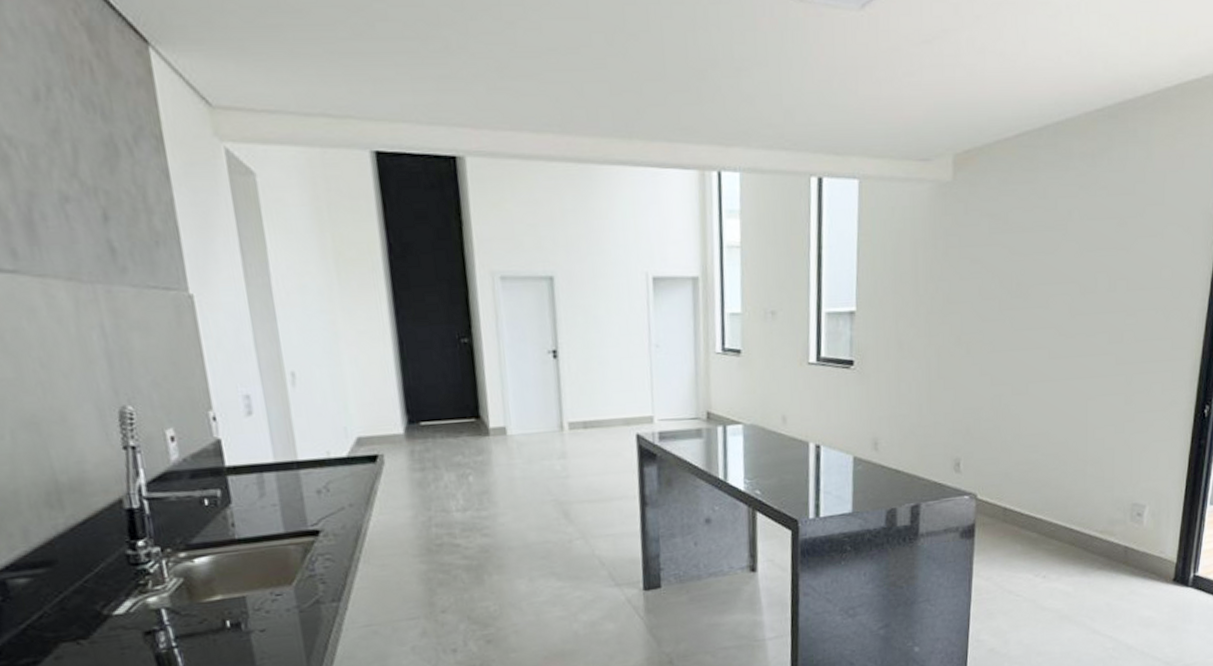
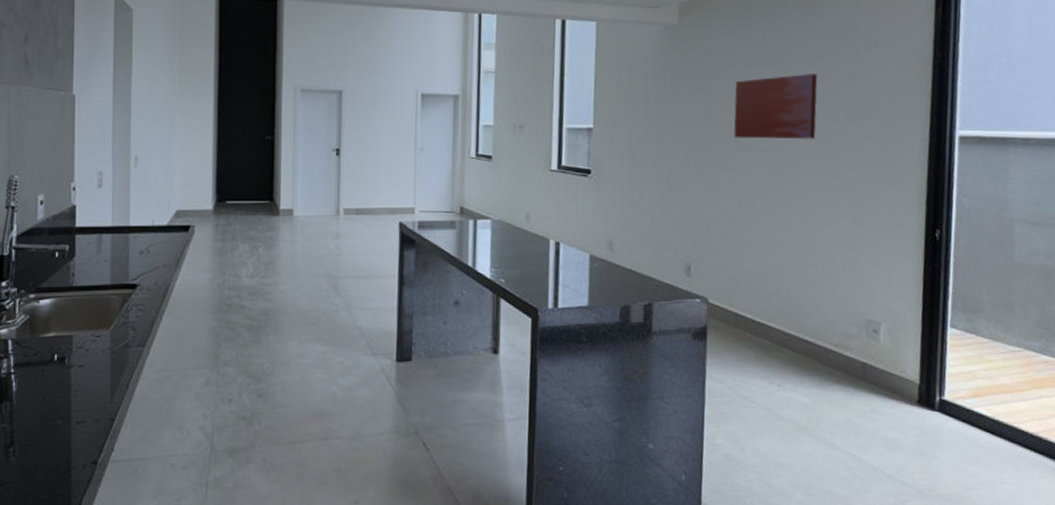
wall art: none [1009,237,1100,316] -> present [734,74,818,139]

